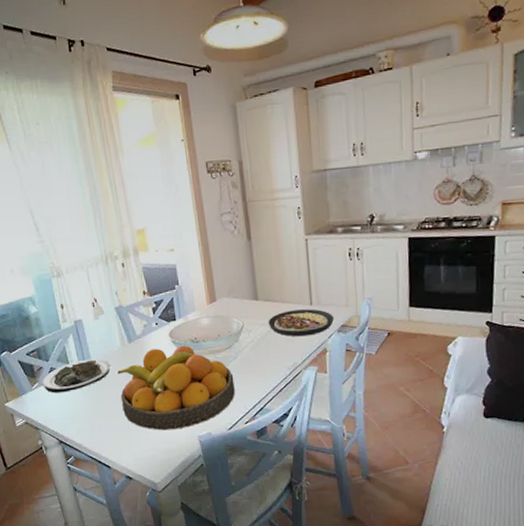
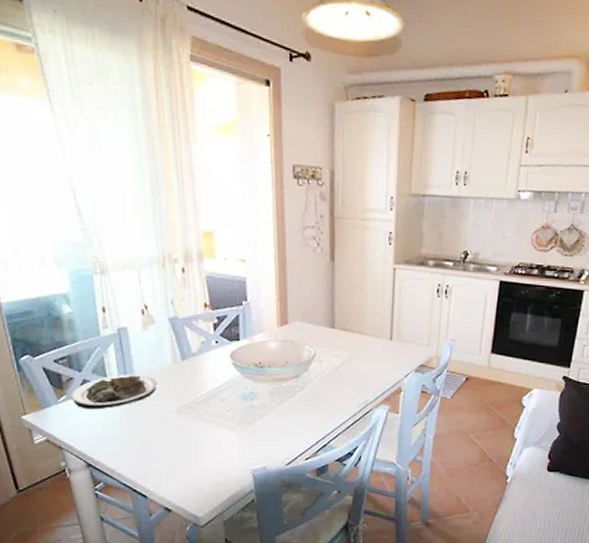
fruit bowl: present [117,345,235,431] -> none [165,369,298,461]
plate: present [268,309,334,337] -> none [342,343,413,373]

